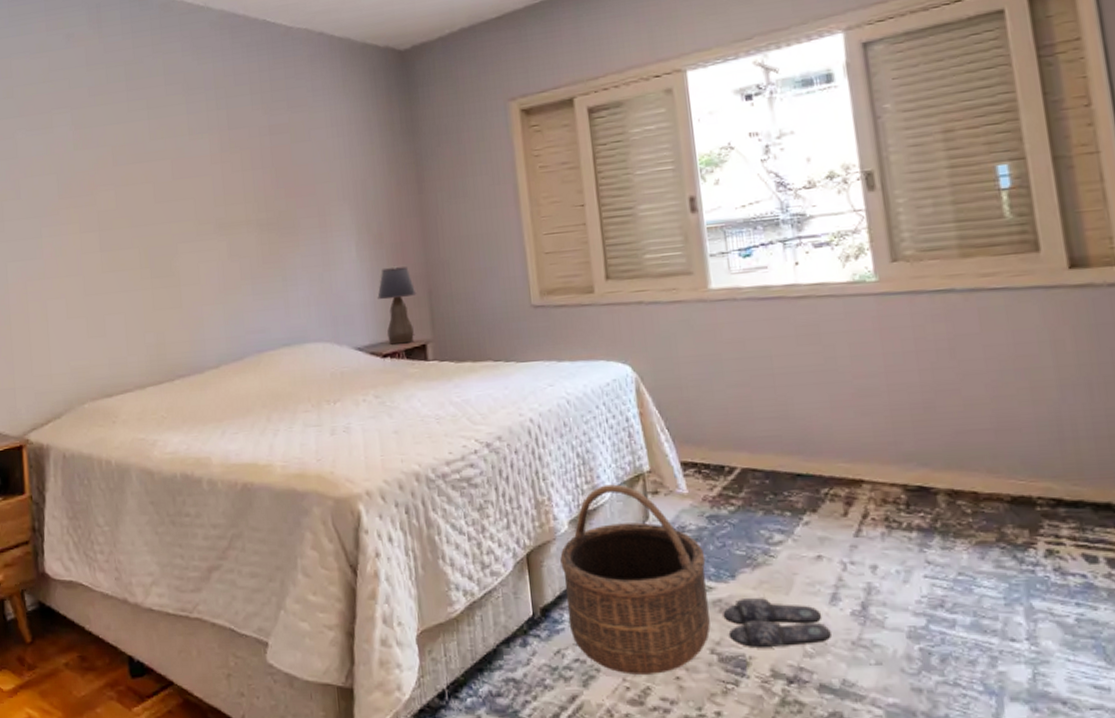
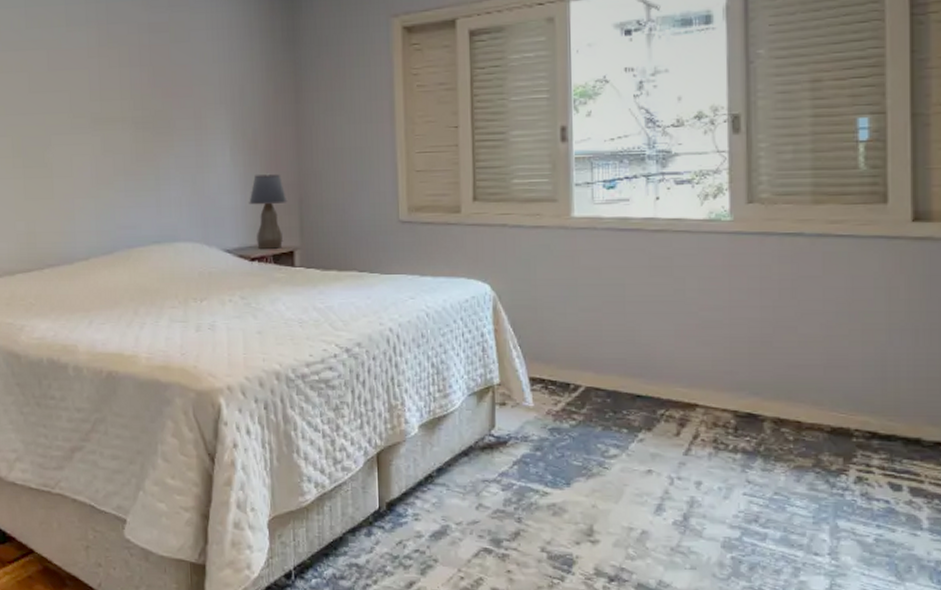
basket: present [560,484,711,675] -> none [408,394,544,567]
slippers: present [723,598,831,647] -> none [556,504,653,549]

